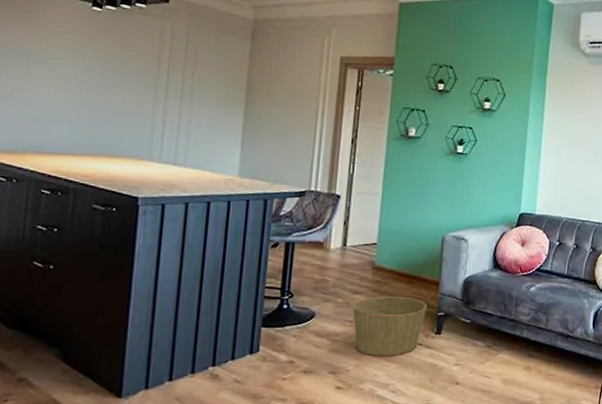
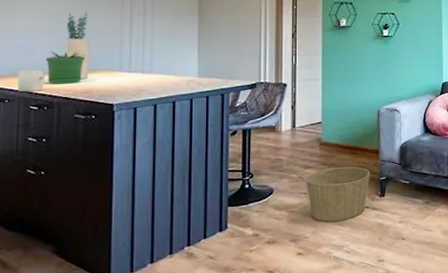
mug: none [27,146,62,173] -> present [17,69,45,92]
planter: none [63,128,111,169] -> present [46,51,87,84]
vase: none [86,86,116,166] -> present [65,12,90,80]

